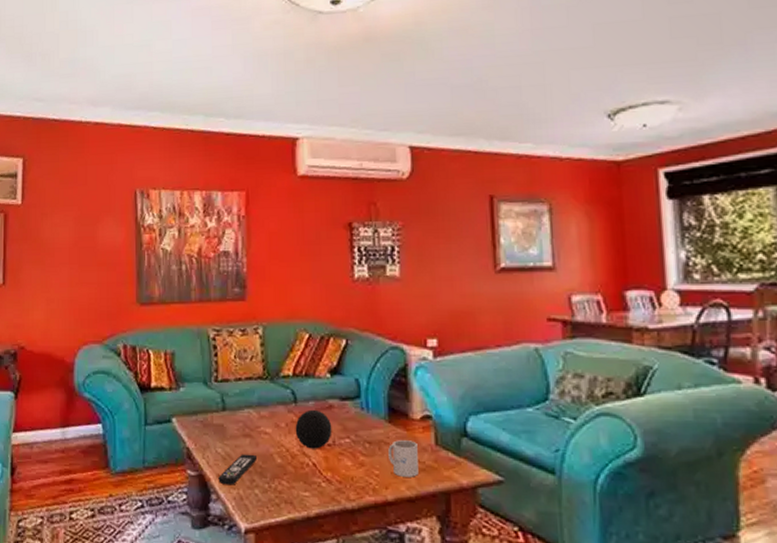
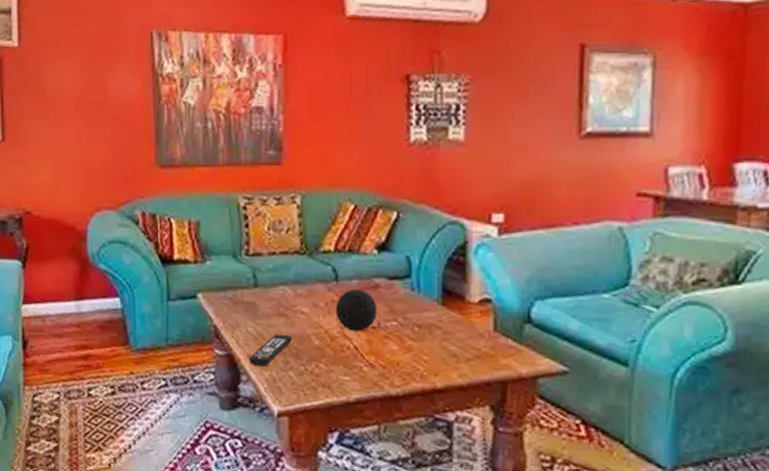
mug: present [388,440,419,477] -> none [440,324,473,365]

